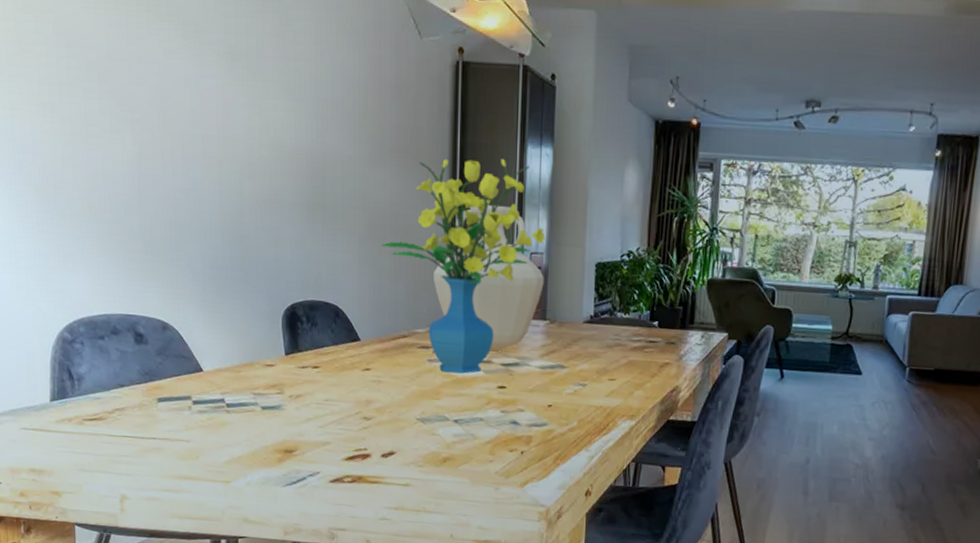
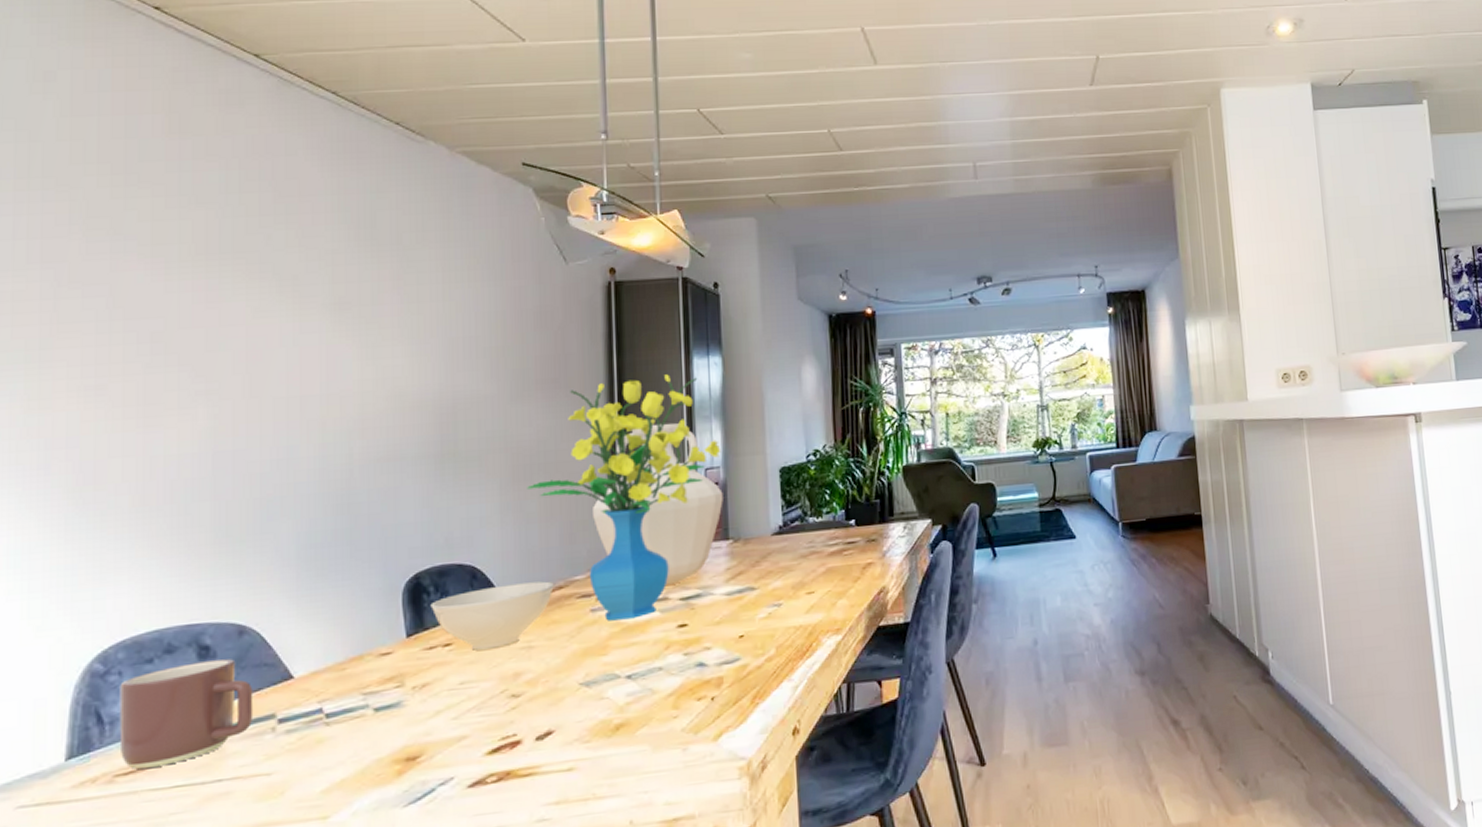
mug: none [82,345,176,420] -> present [119,659,253,769]
bowl: none [303,325,401,378] -> present [430,581,555,652]

